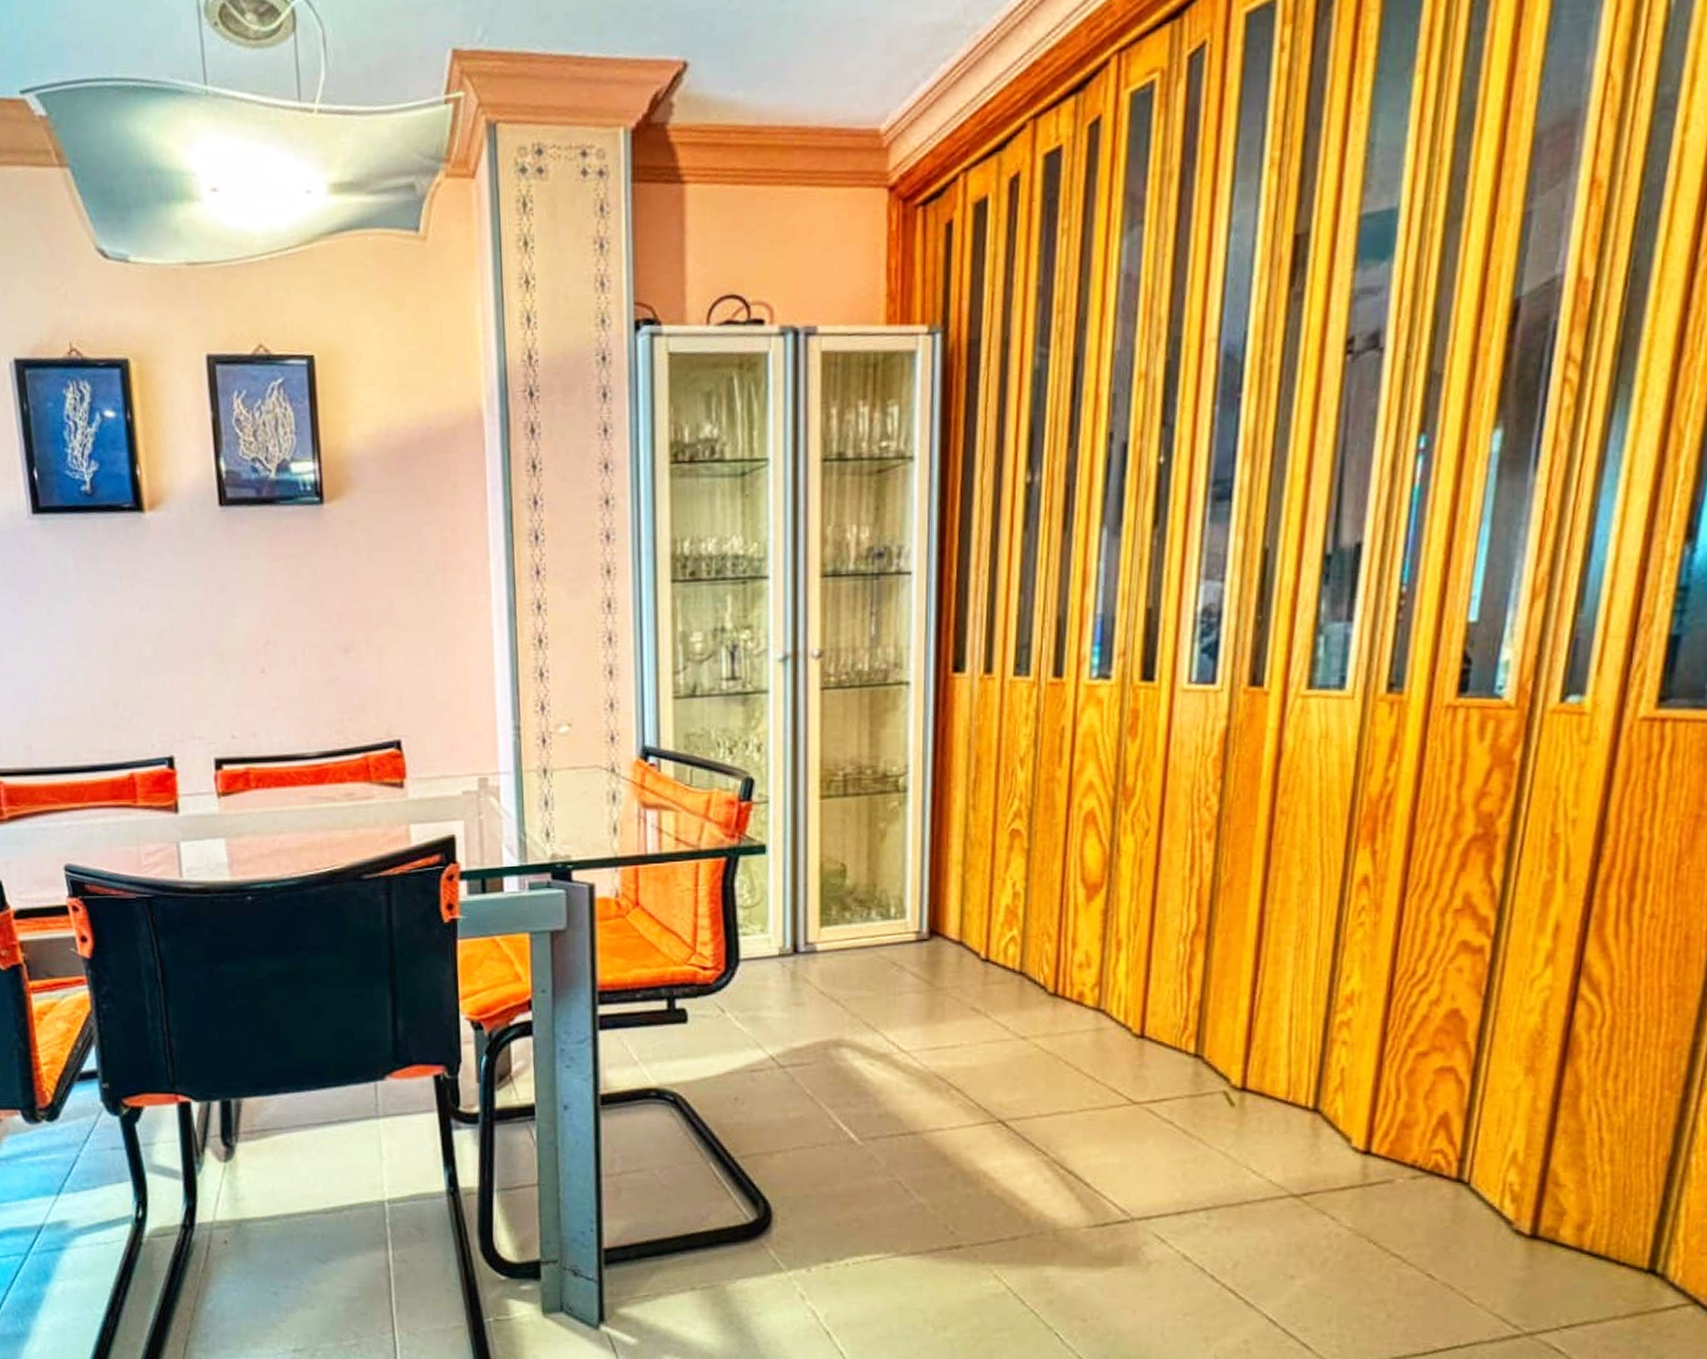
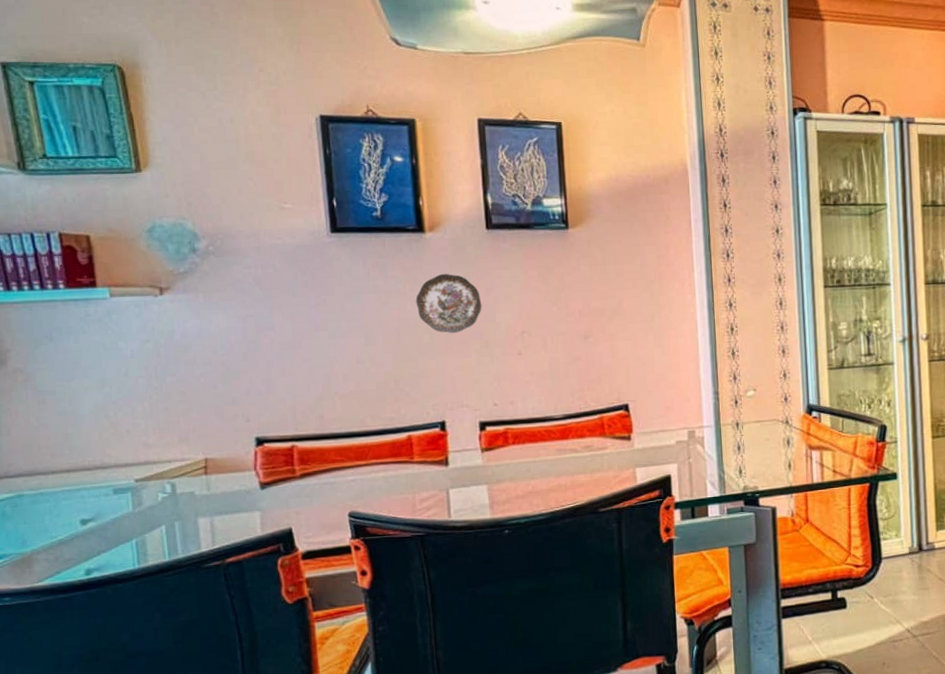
decorative plate: none [135,566,216,644] -> present [415,274,482,333]

